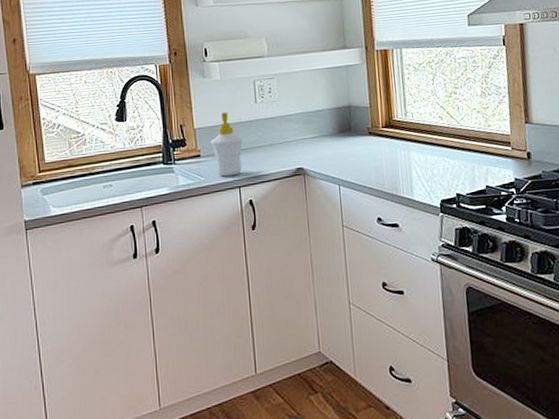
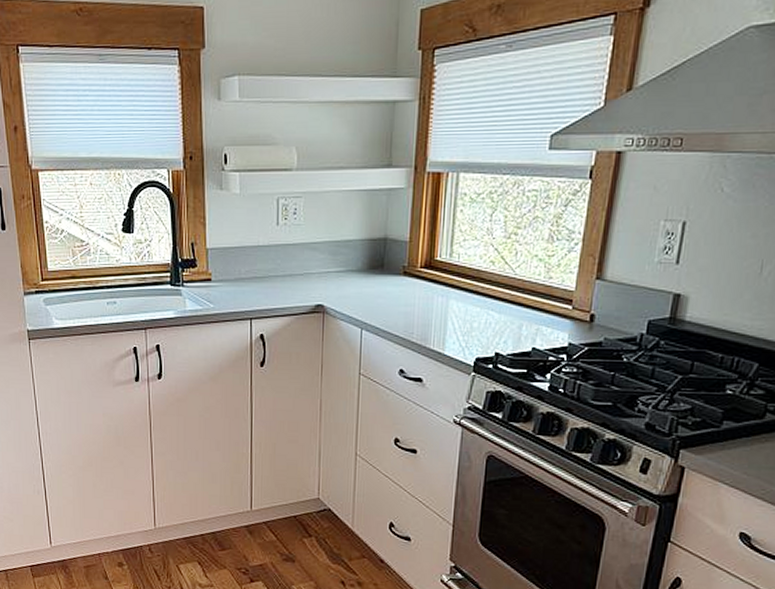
soap bottle: present [210,111,244,177] -> none [223,232,260,306]

